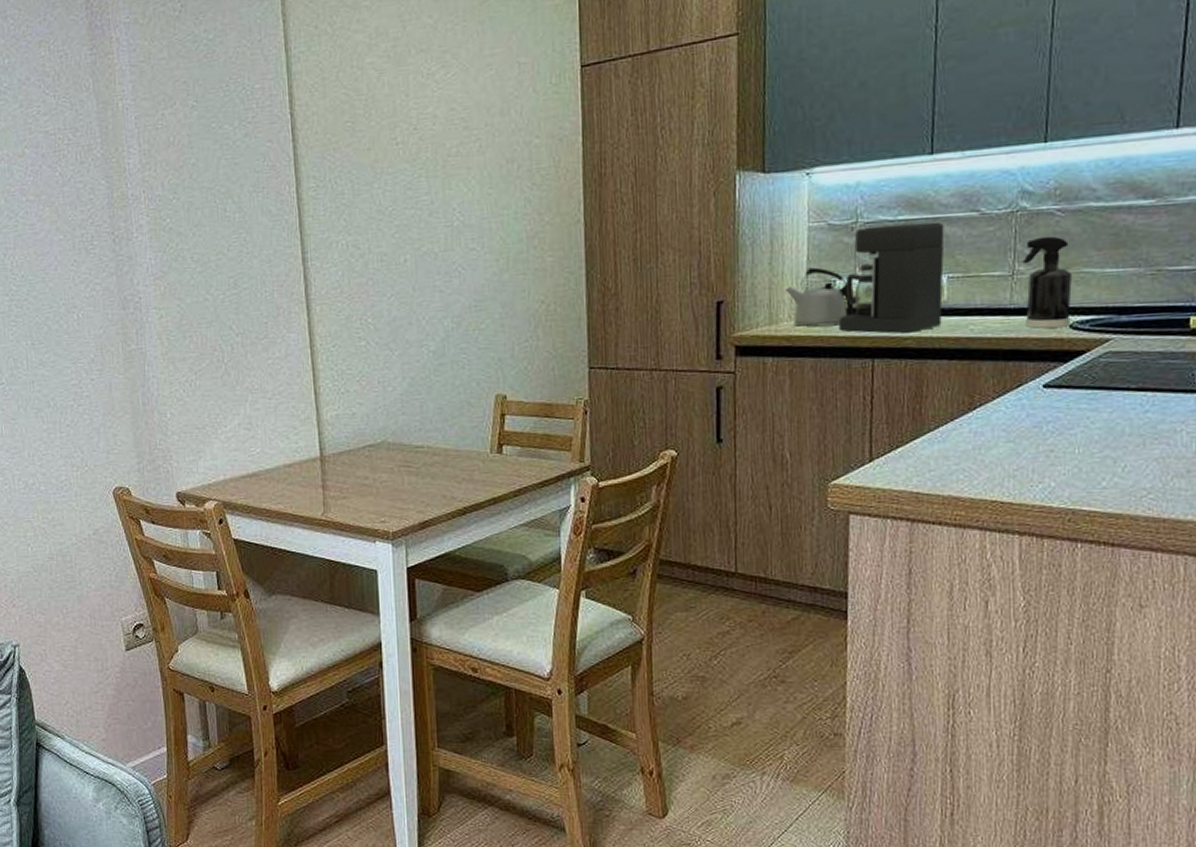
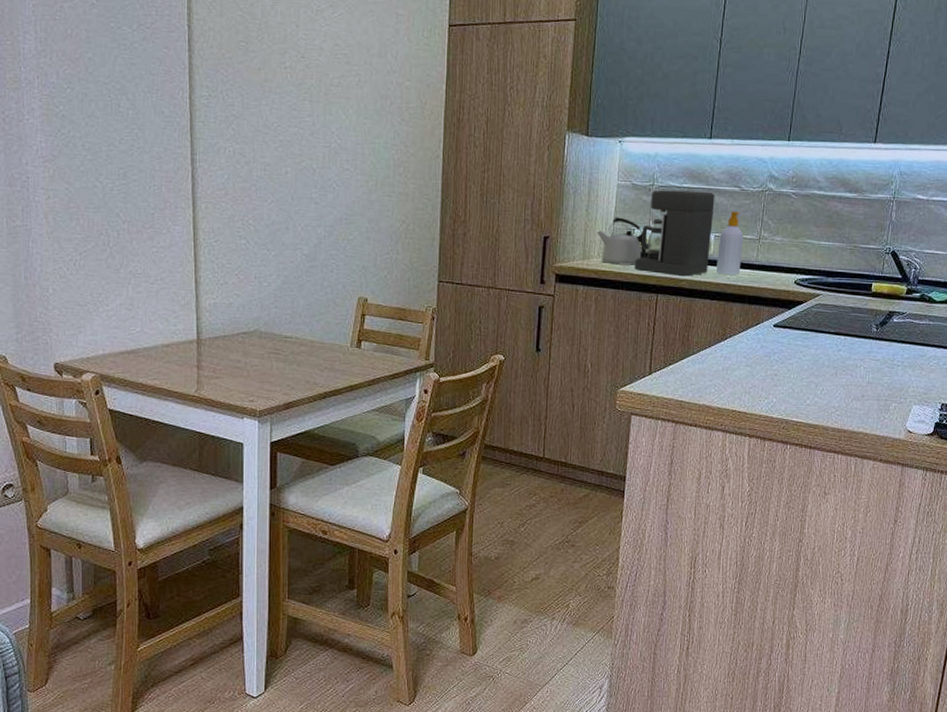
soap bottle: none [952,243,990,326] -> present [715,211,744,275]
spray bottle: present [1023,236,1073,329] -> none [764,212,800,282]

